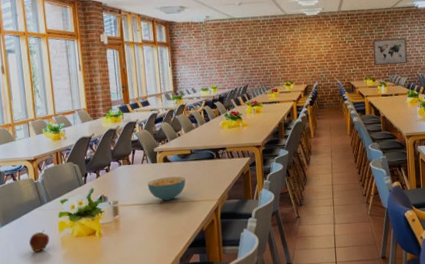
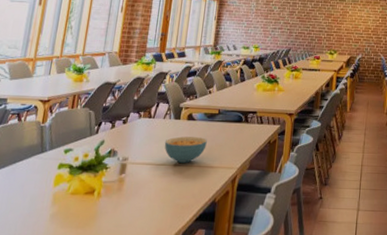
fruit: present [29,230,50,252] -> none [15,182,41,207]

